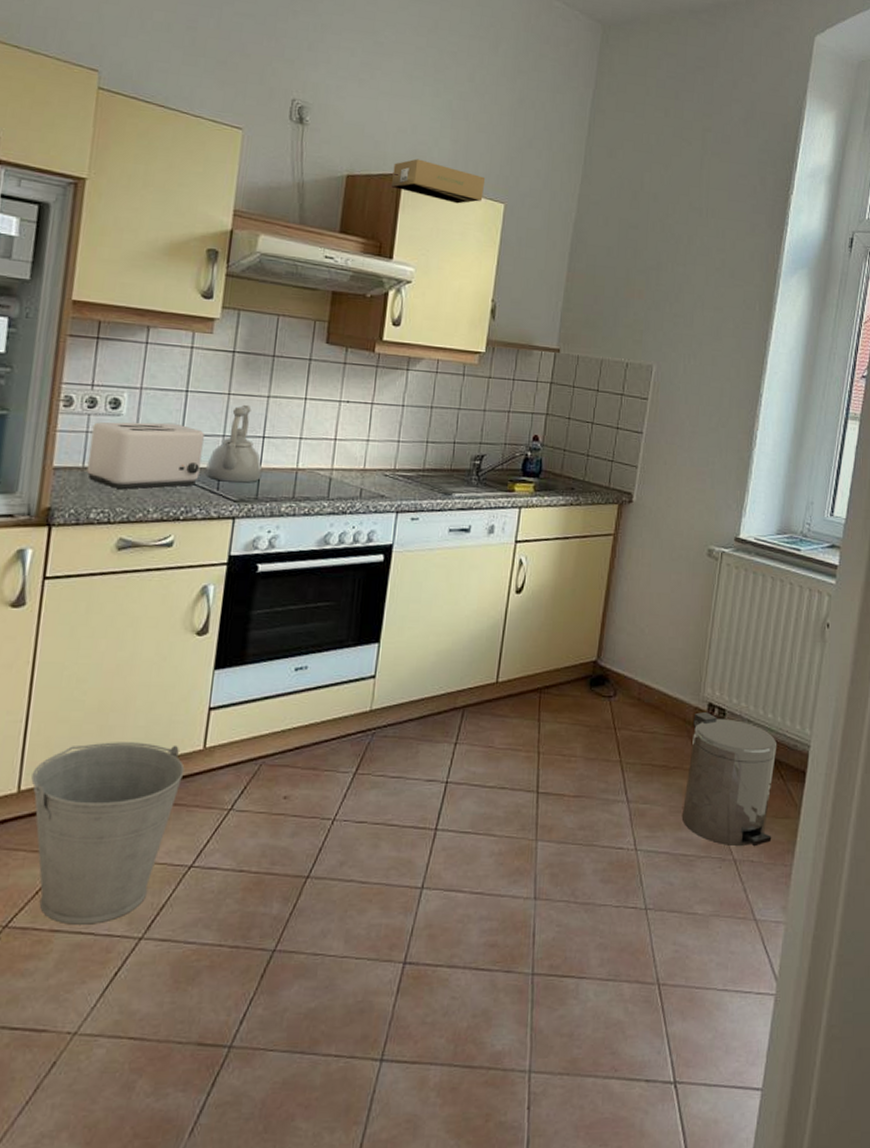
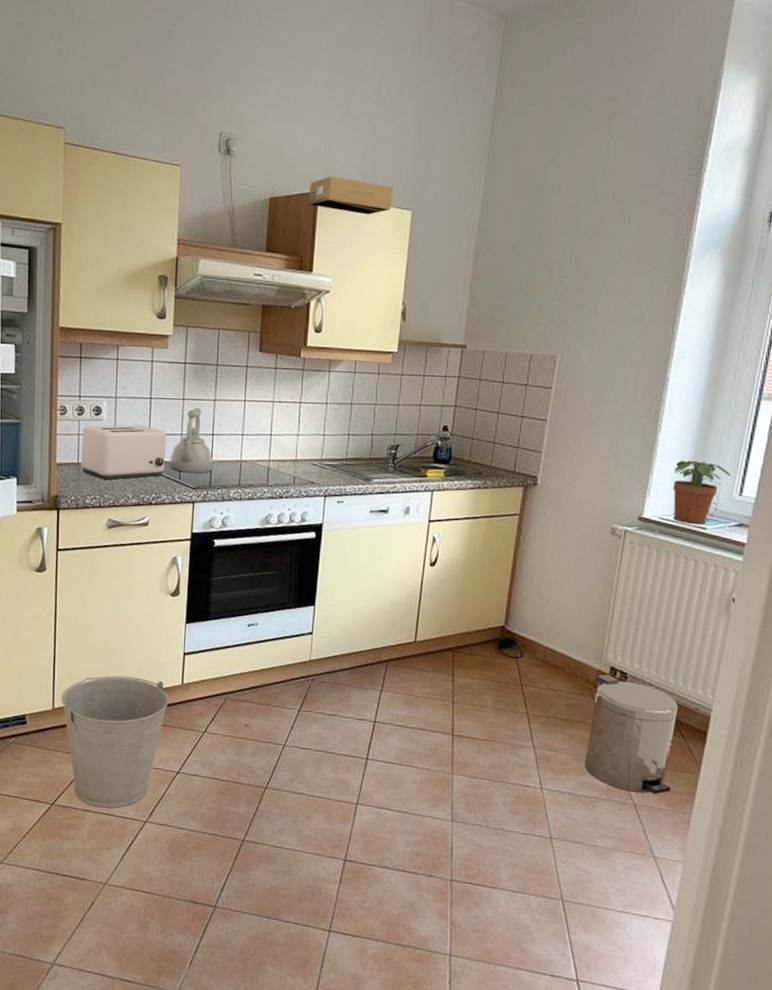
potted plant: none [767,478,823,546] -> present [672,460,731,525]

